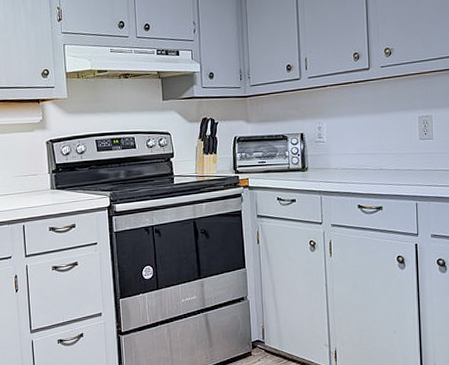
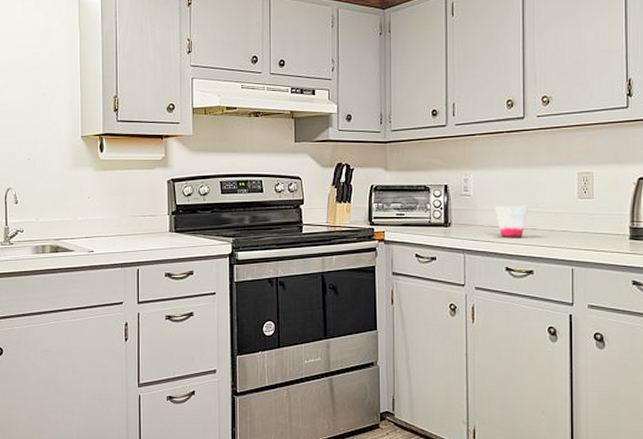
cup: none [347,149,376,178] -> present [495,206,529,237]

